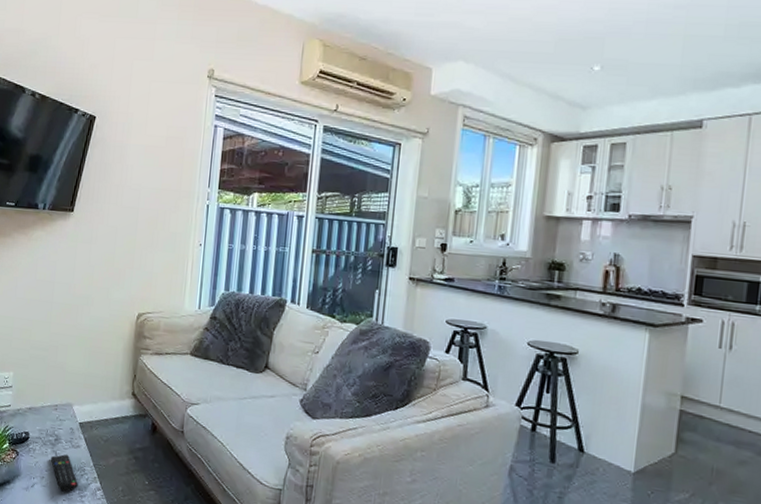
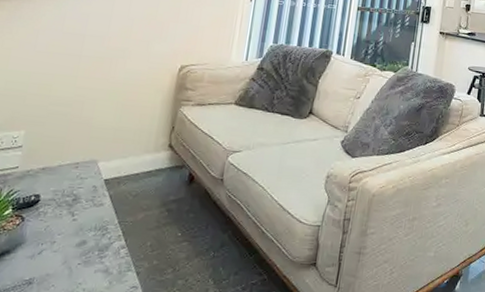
remote control: present [50,454,79,492] -> none [65,214,99,255]

